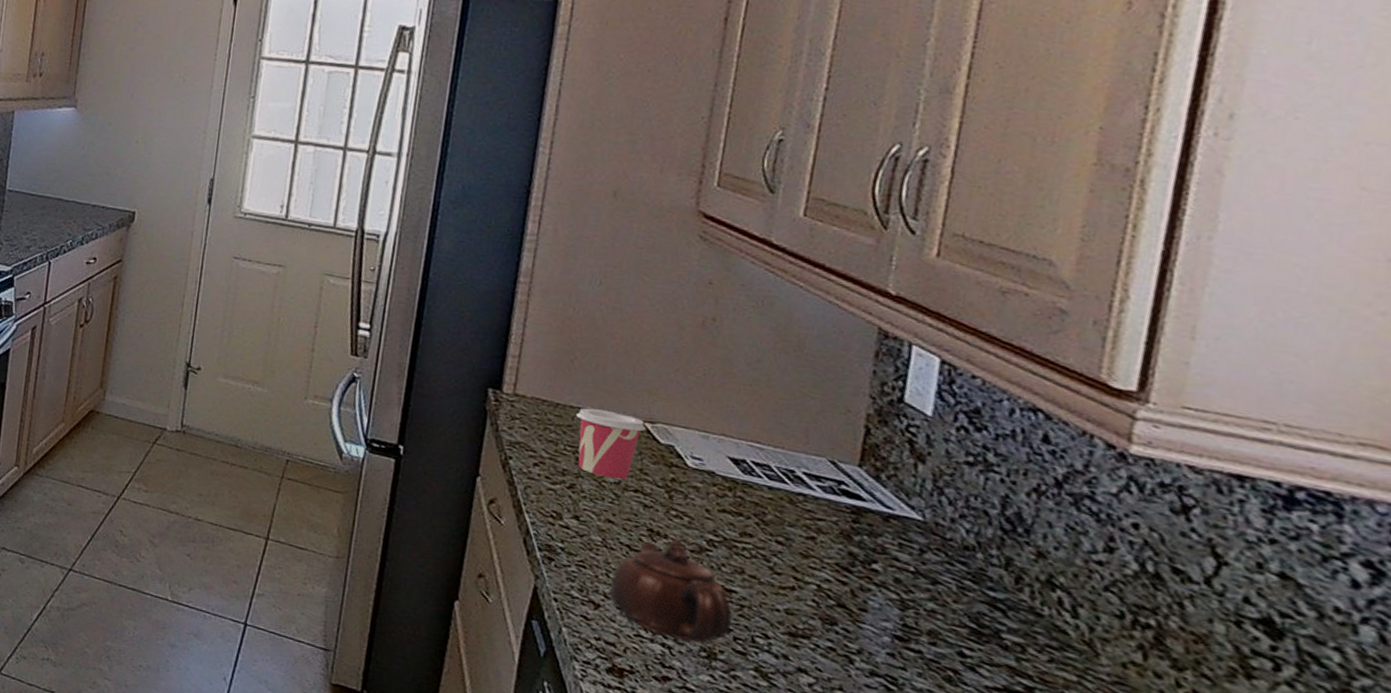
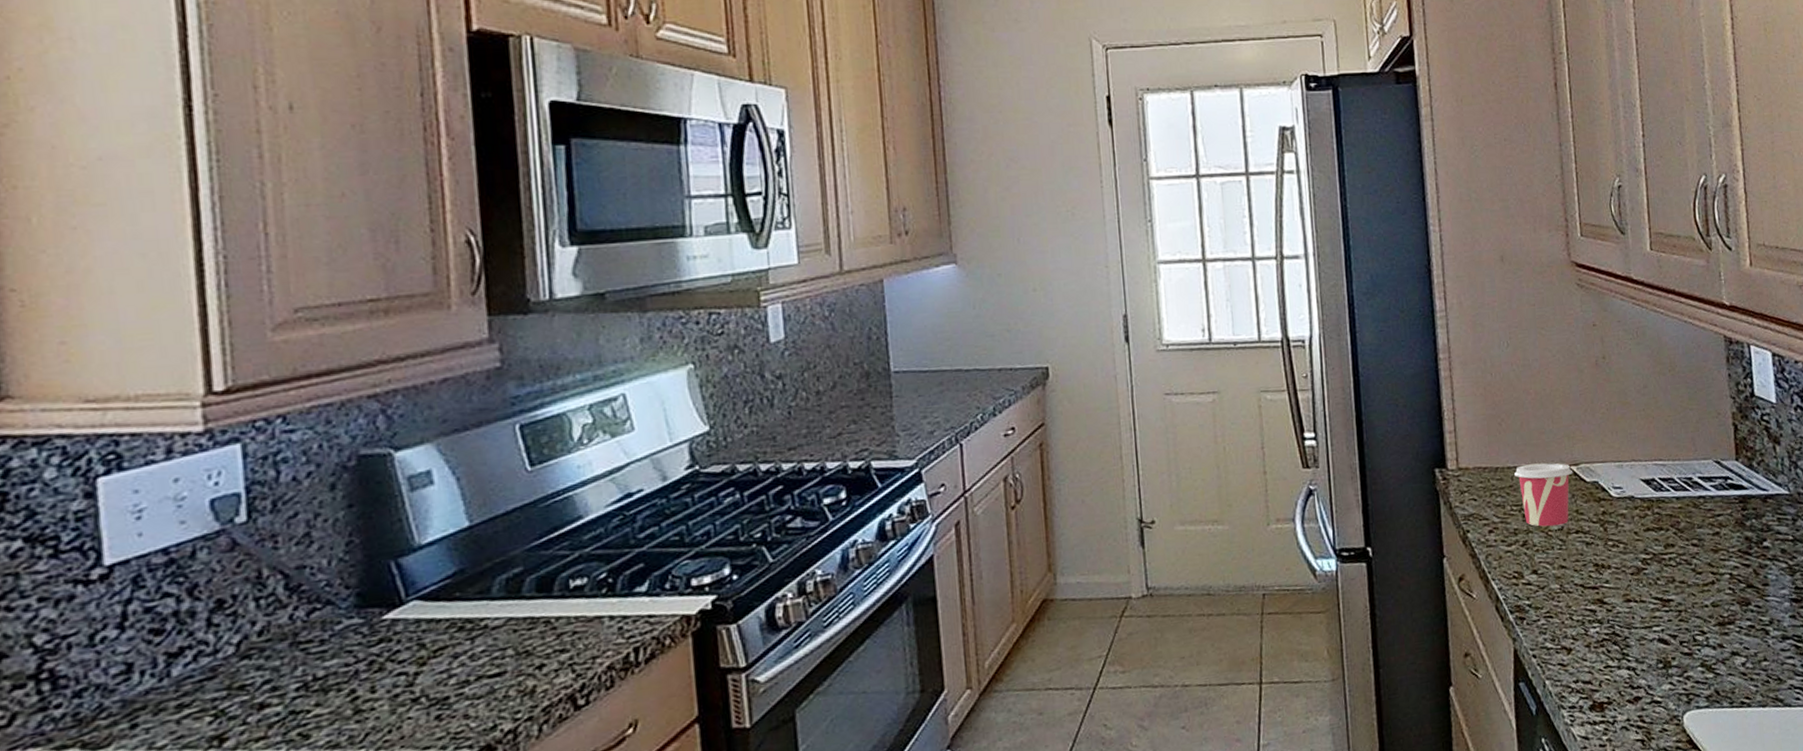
teapot: present [609,538,733,644] -> none [1575,566,1676,661]

